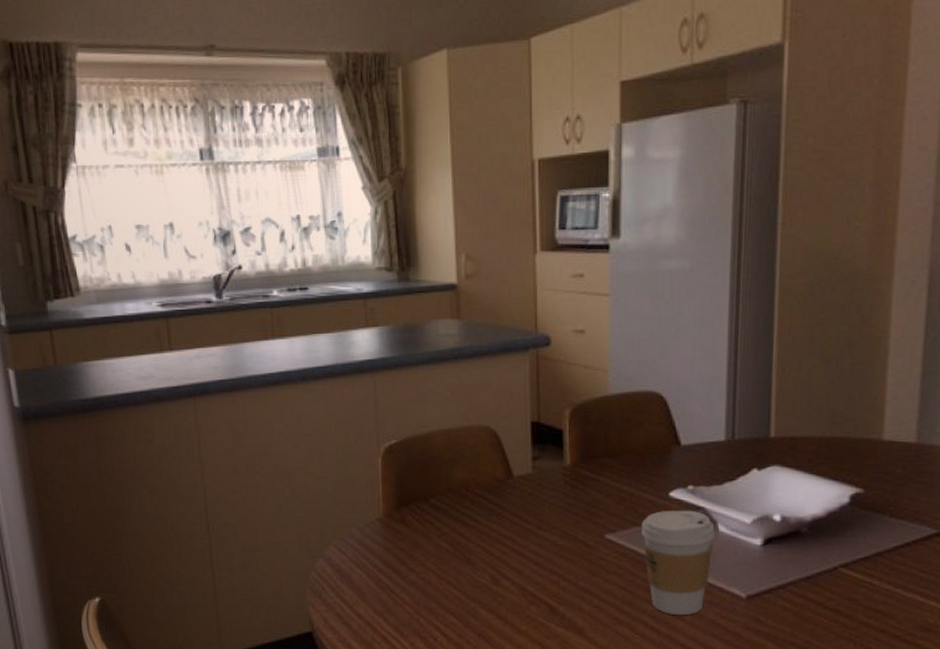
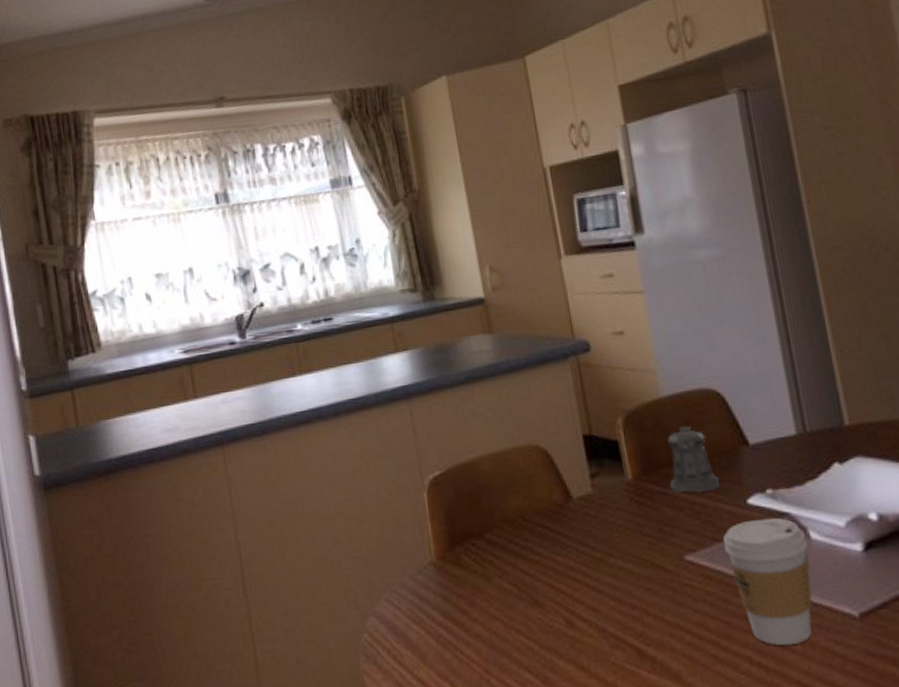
pepper shaker: none [602,424,647,483] -> present [668,426,720,493]

